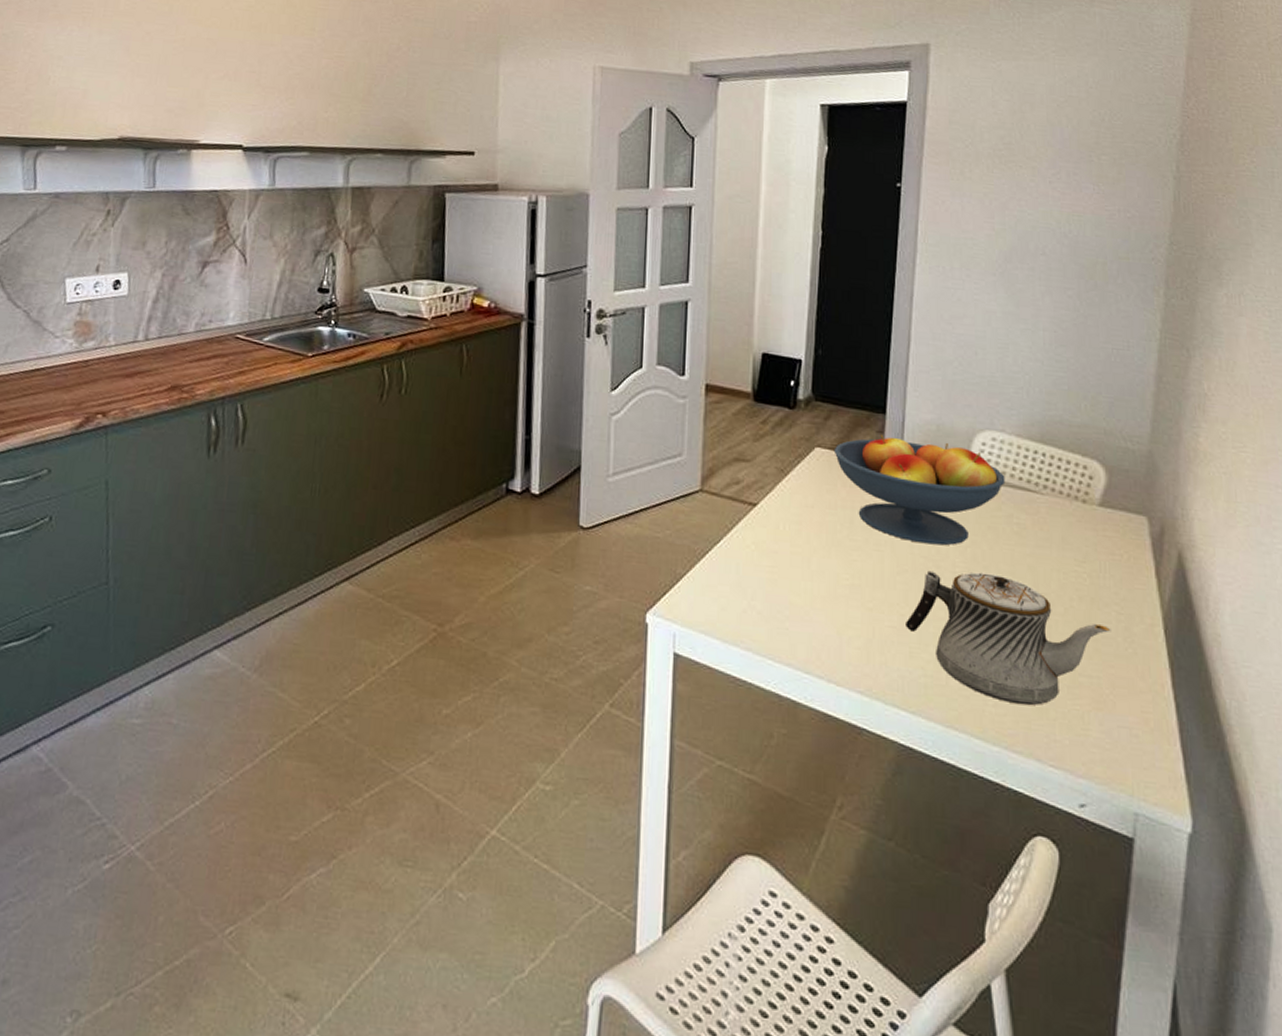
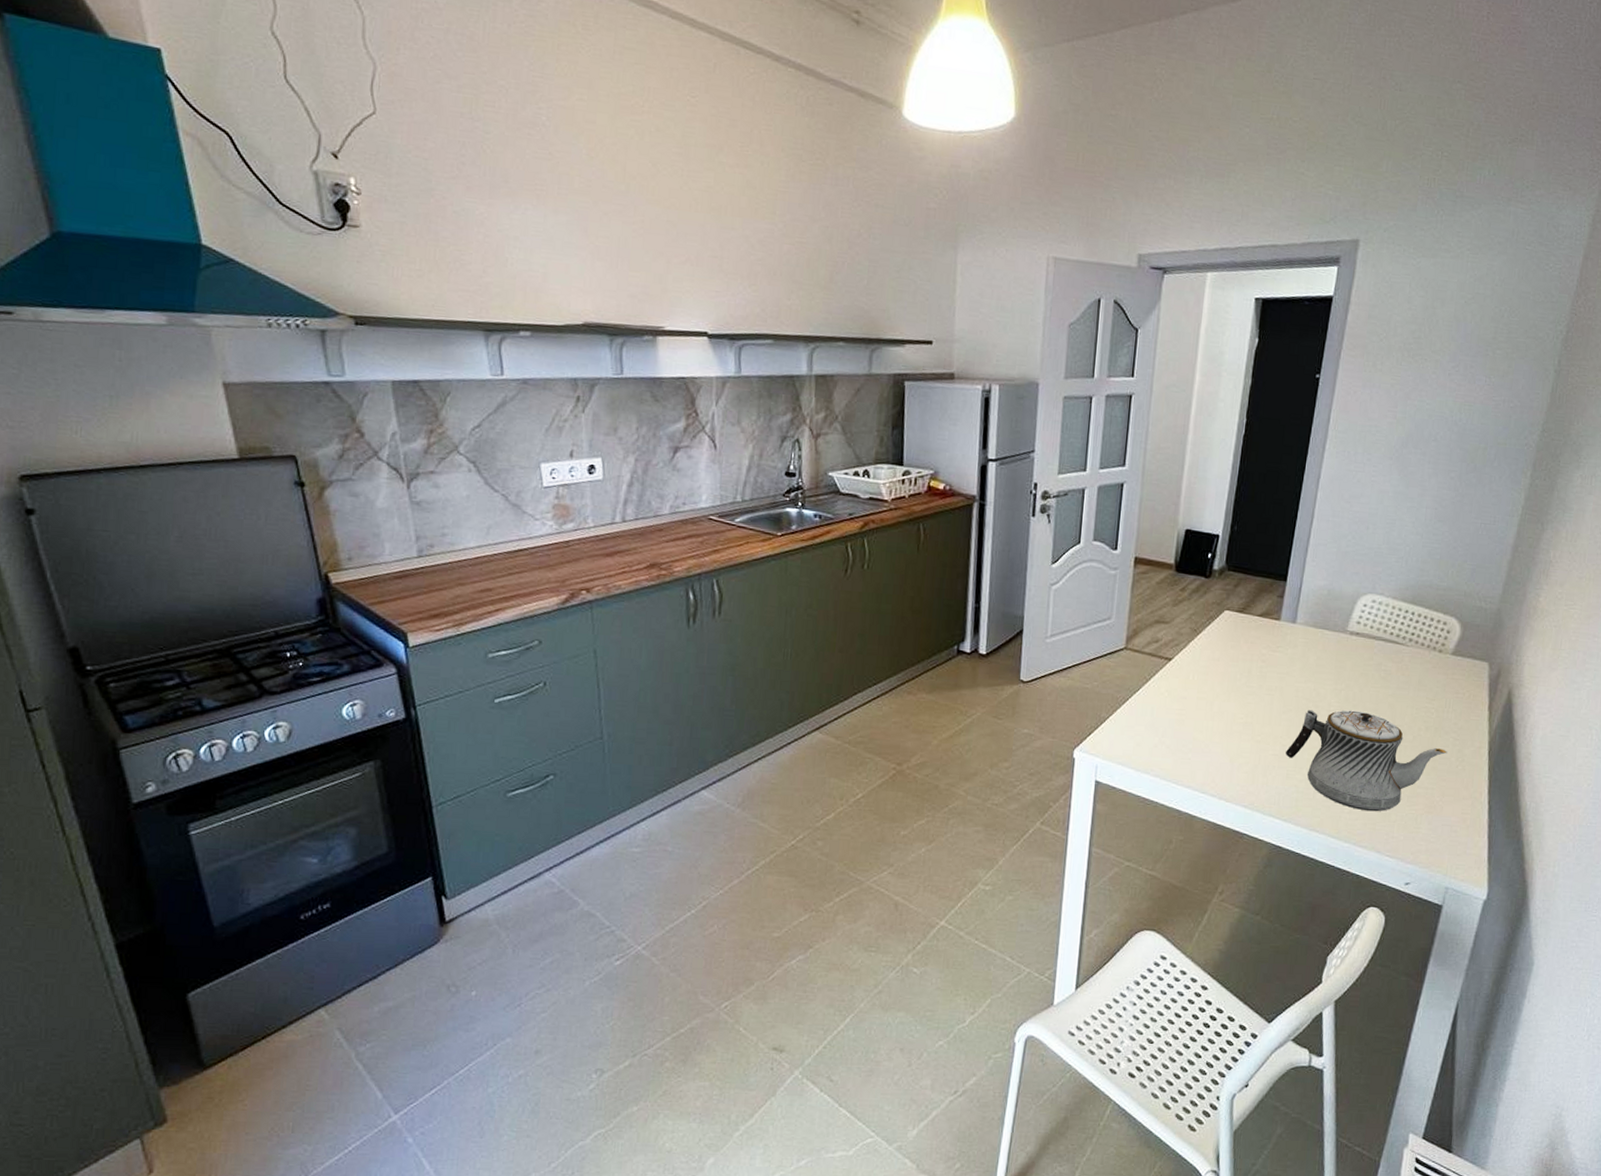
fruit bowl: present [833,434,1006,546] -> none [1240,598,1380,690]

